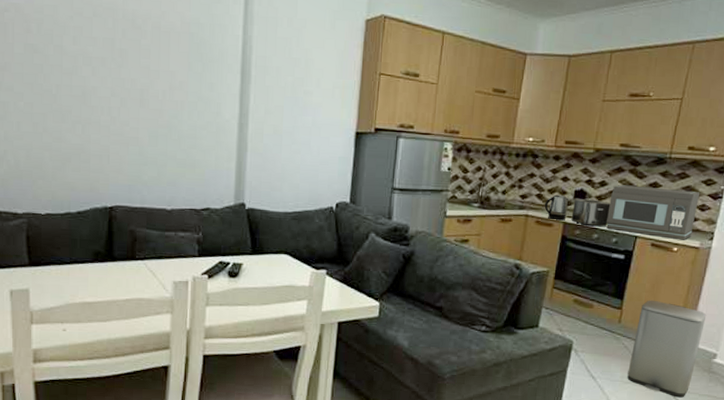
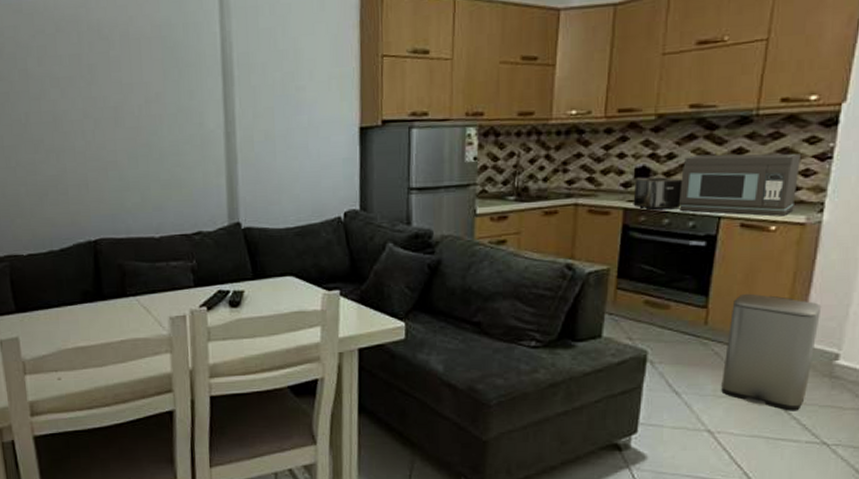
kettle: present [544,194,569,220] -> none [597,175,628,206]

